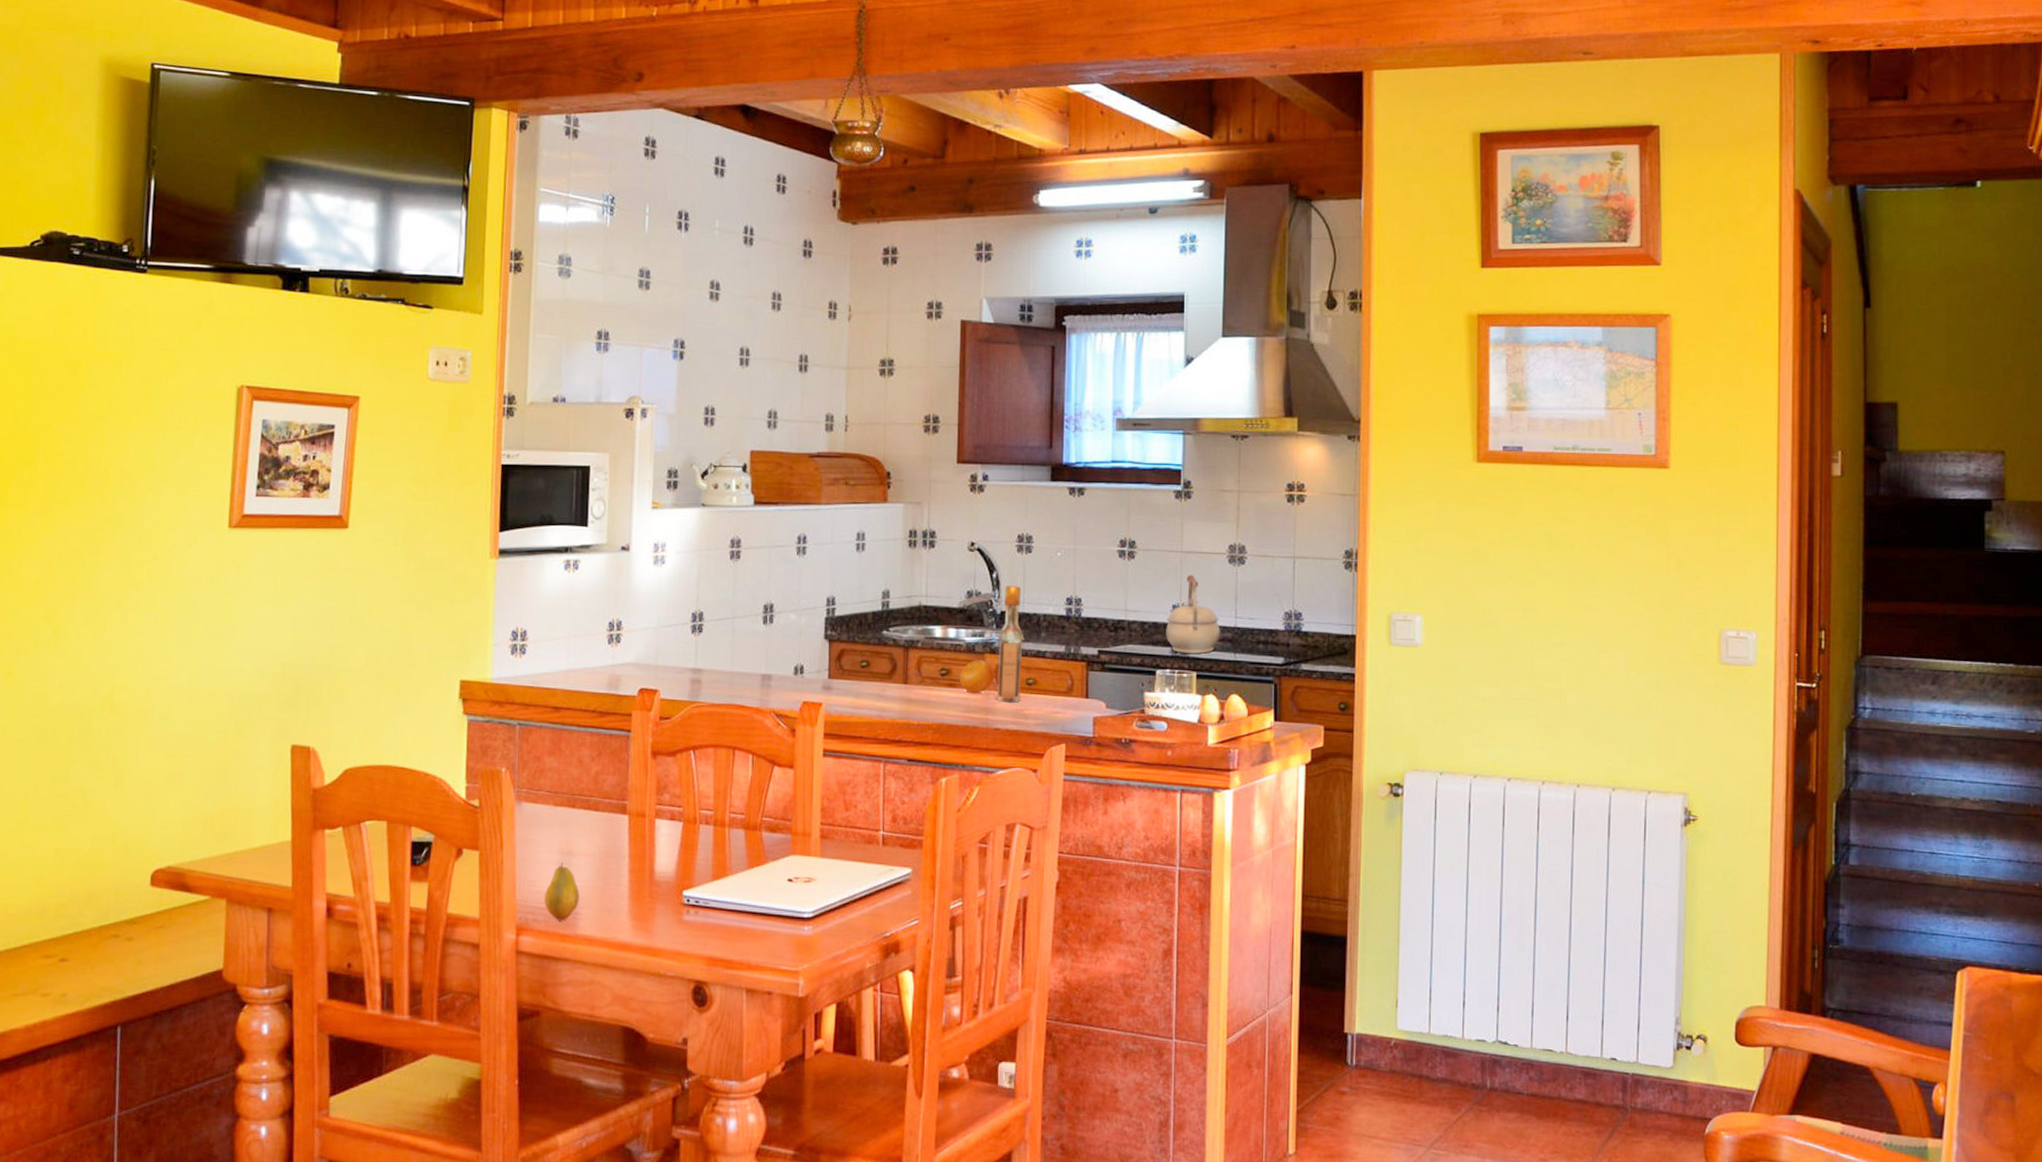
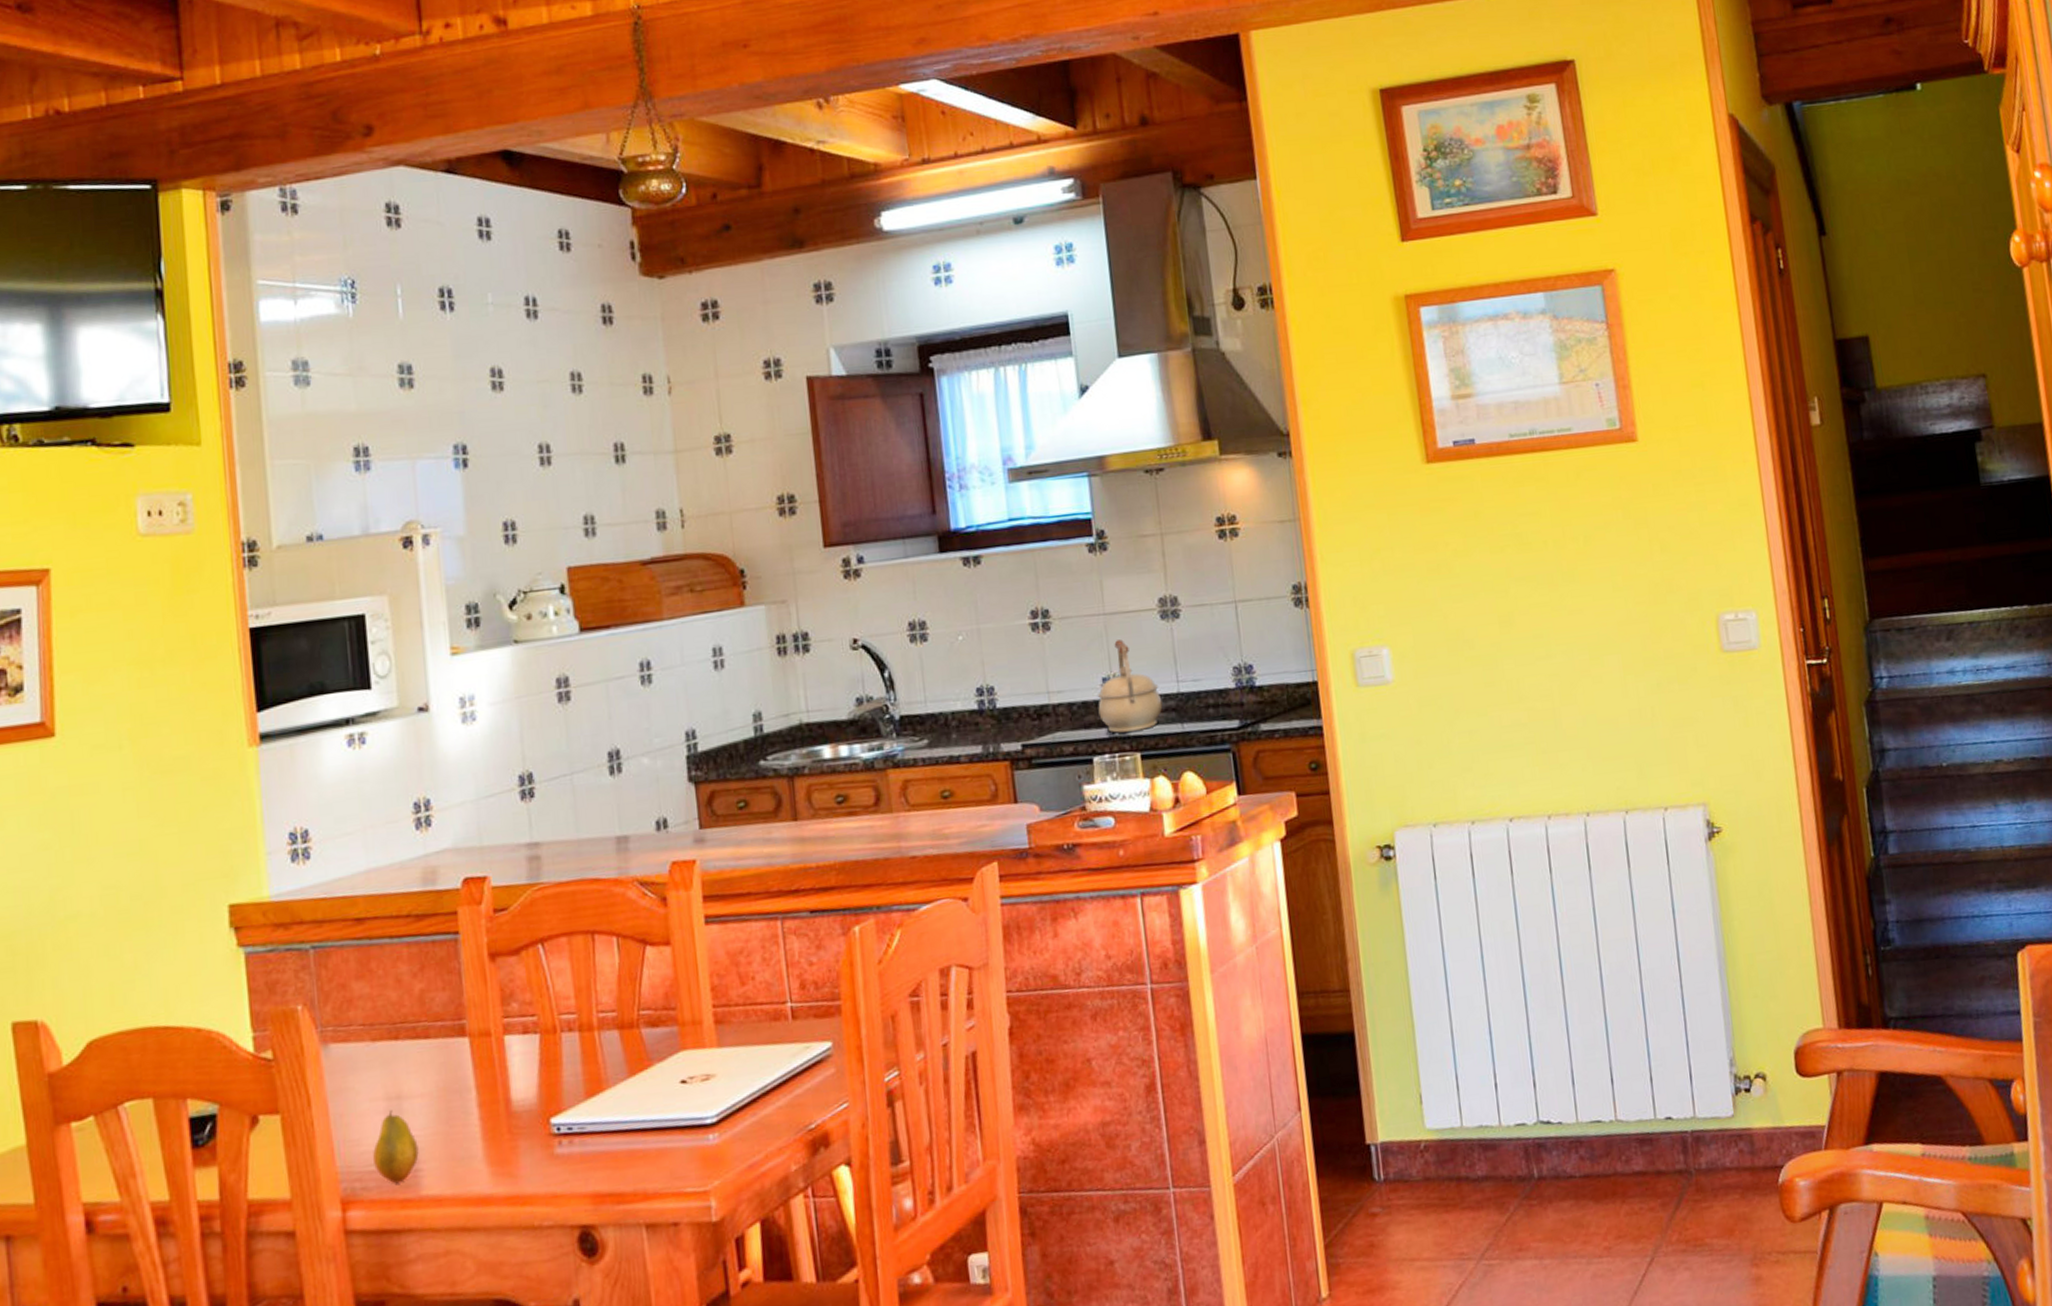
fruit: present [960,660,994,694] -> none [860,777,902,820]
bottle: present [997,586,1024,703] -> none [900,683,937,825]

